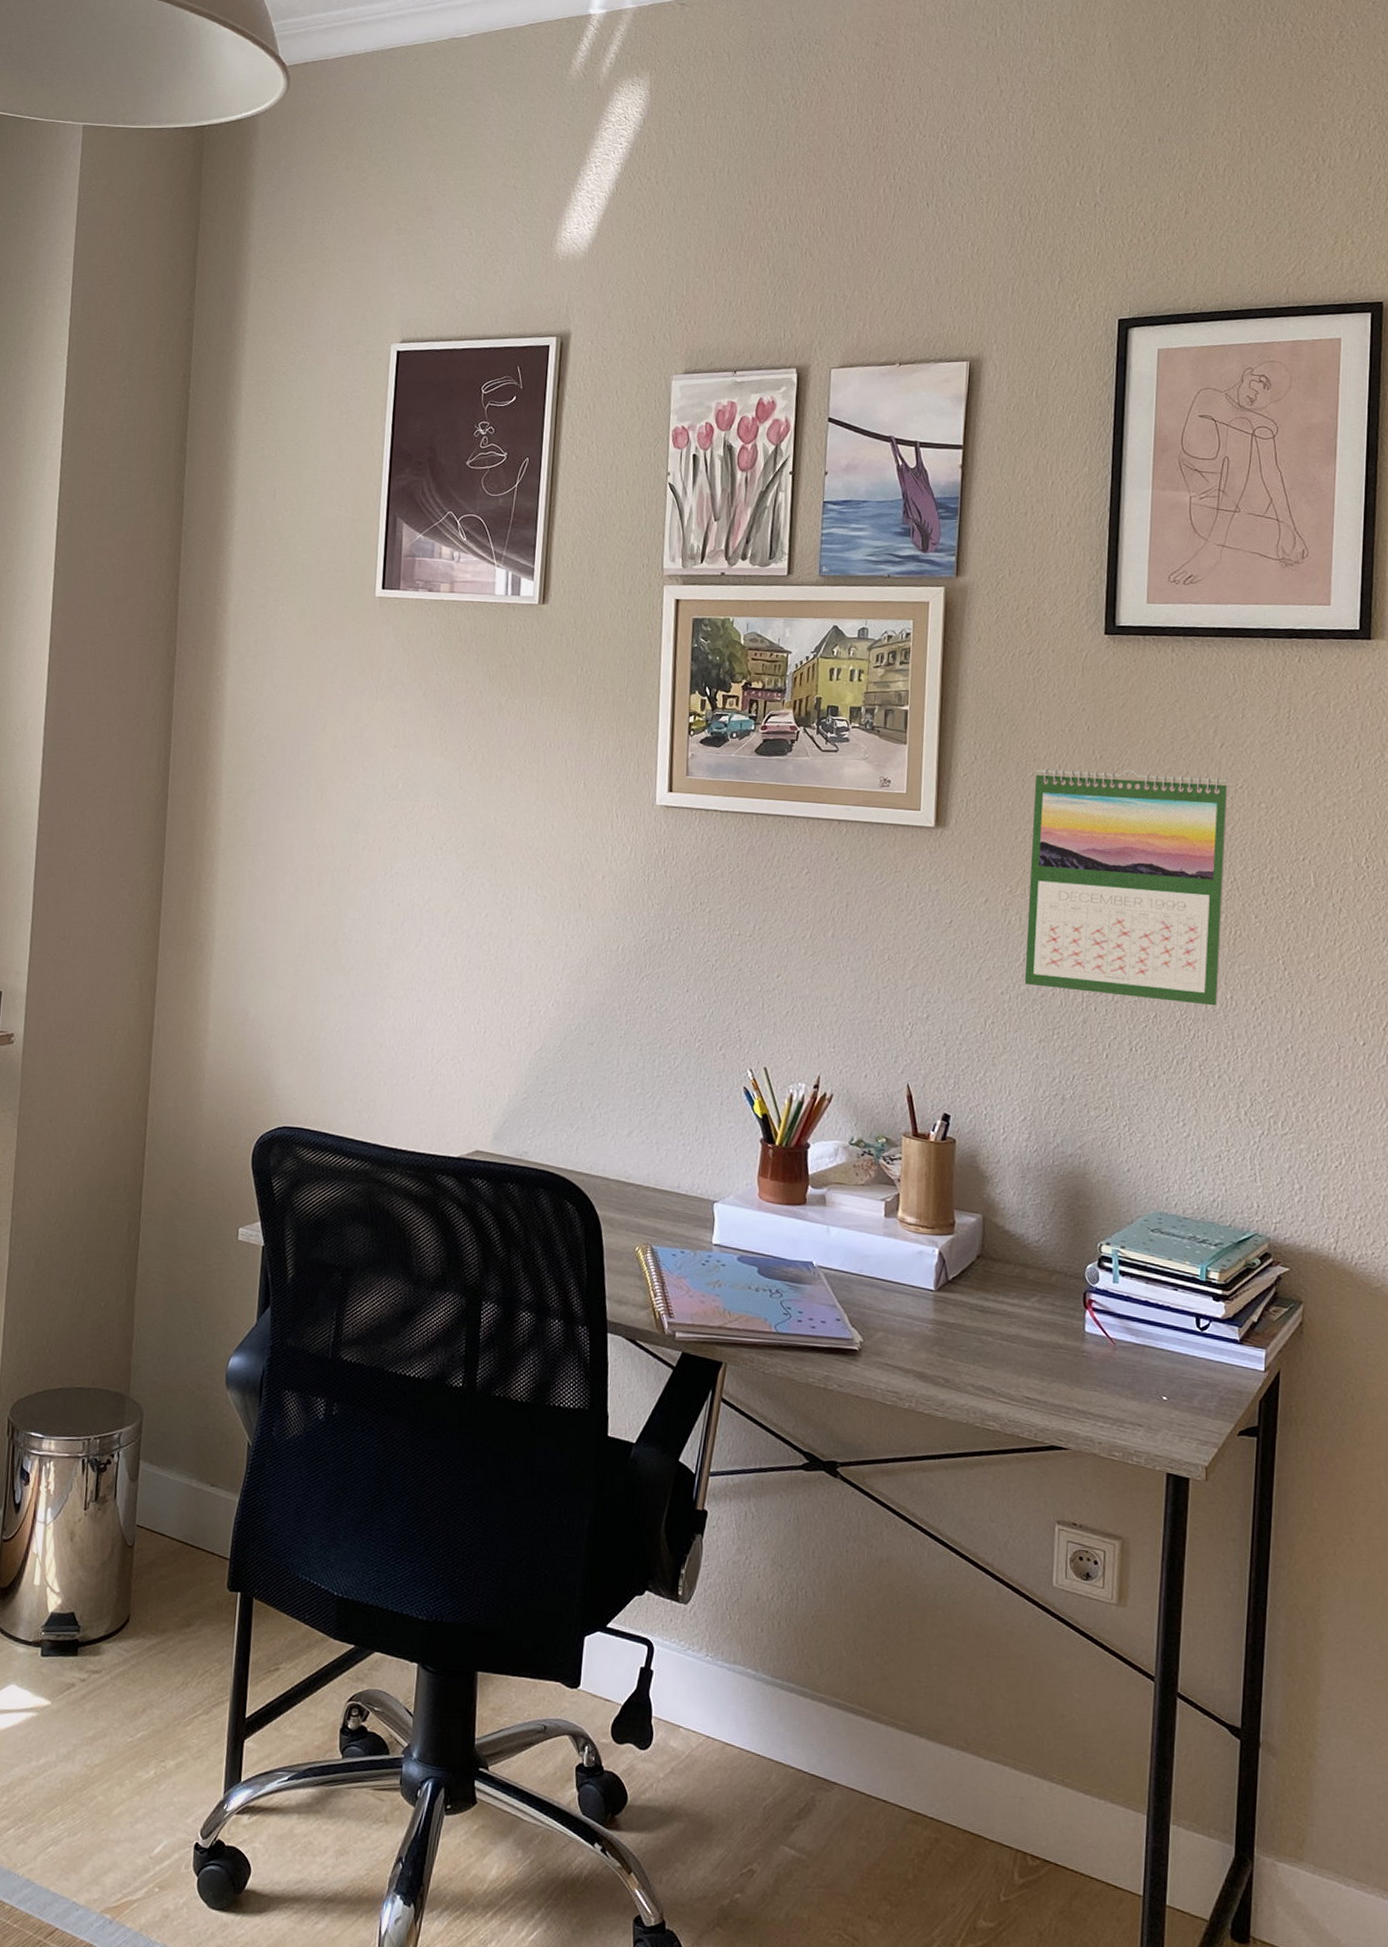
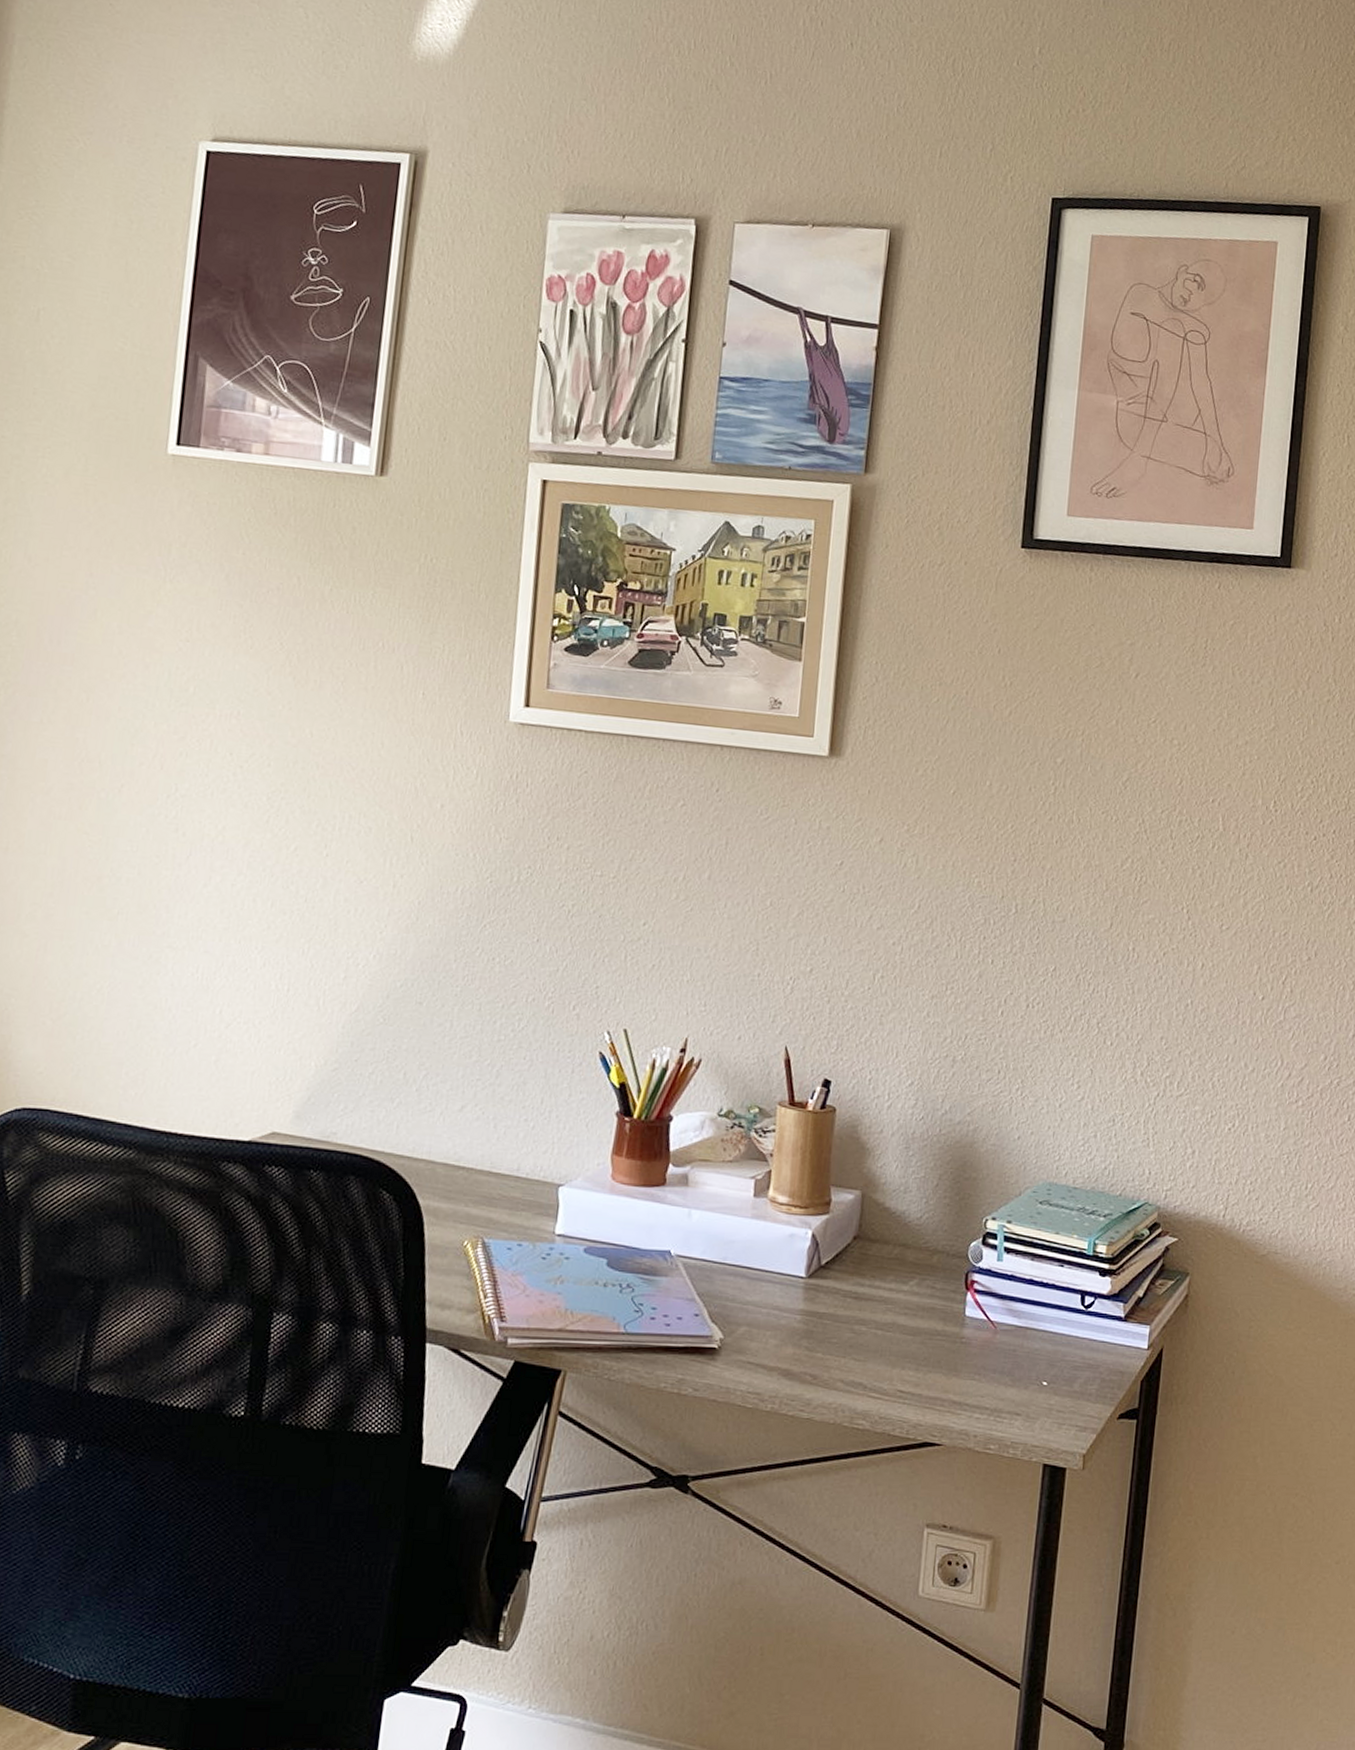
calendar: present [1024,768,1227,1006] -> none [918,694,1141,958]

